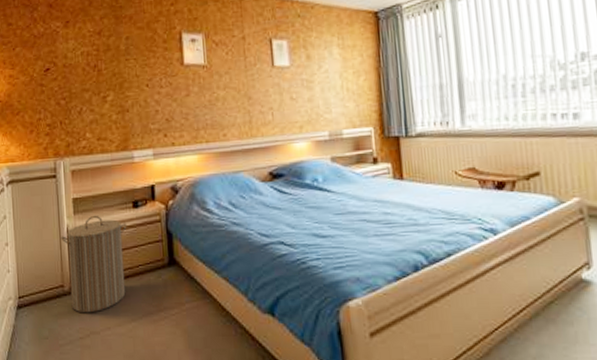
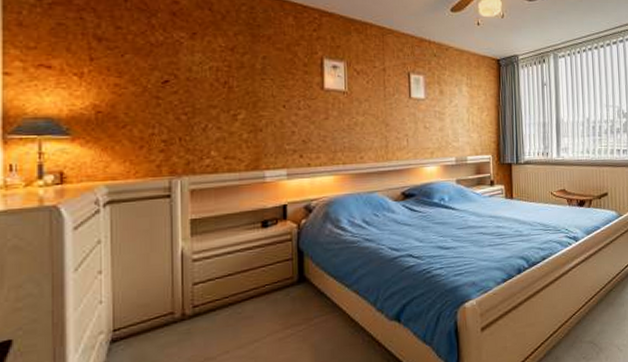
laundry hamper: present [61,216,127,313] -> none [173,237,254,340]

